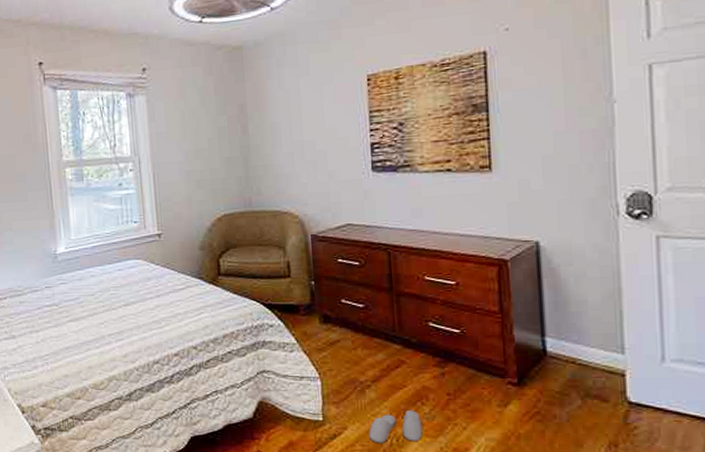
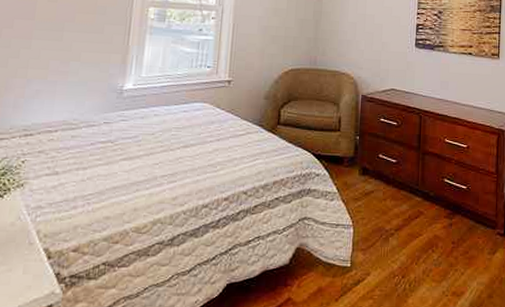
slippers: present [369,410,423,444] -> none [387,257,431,289]

